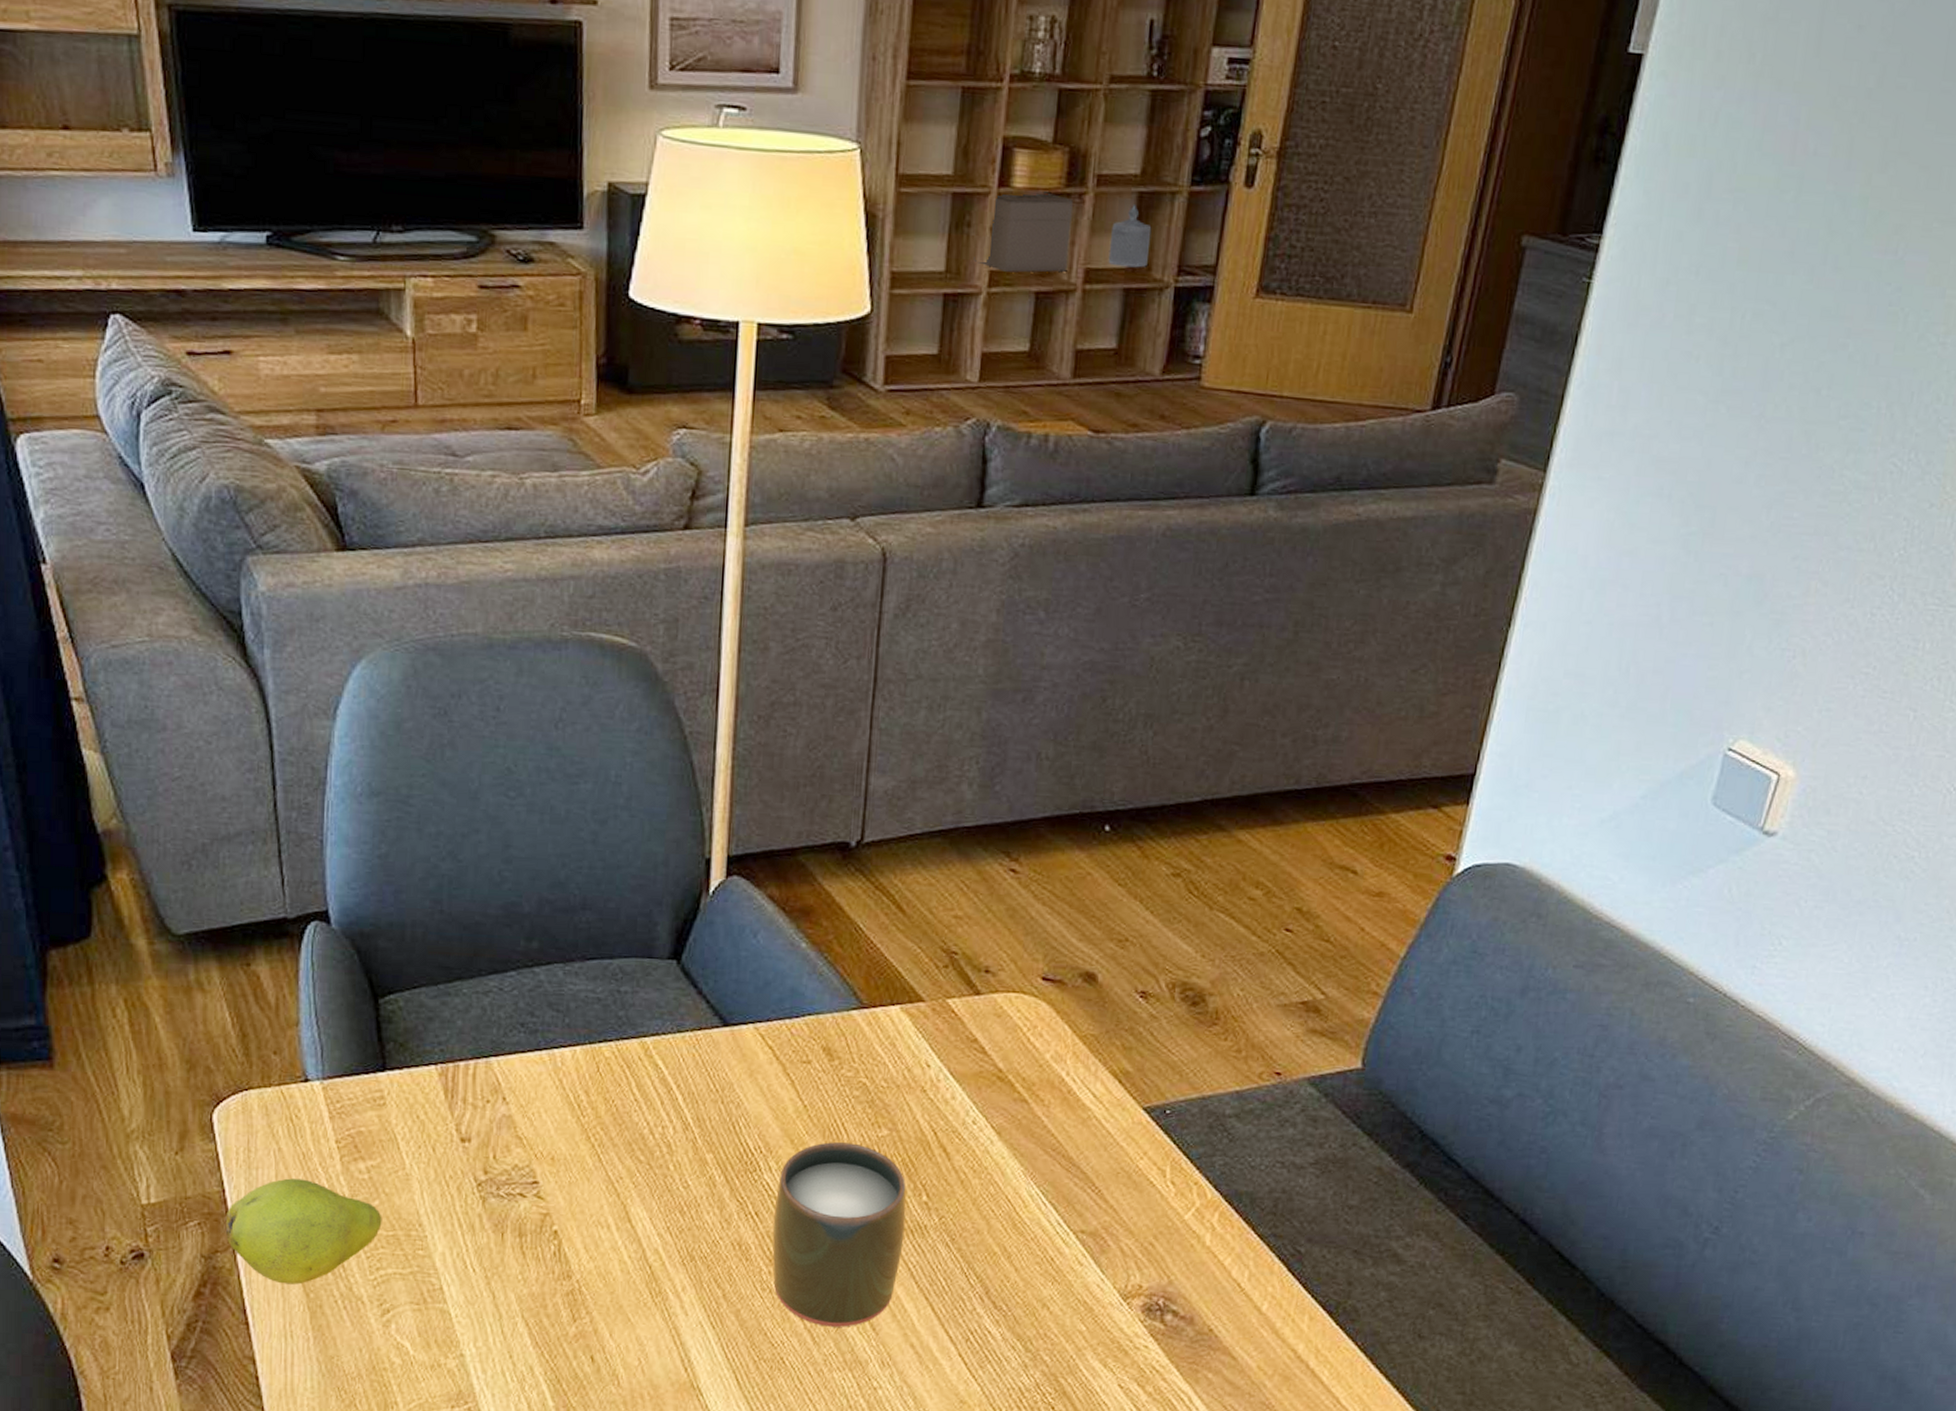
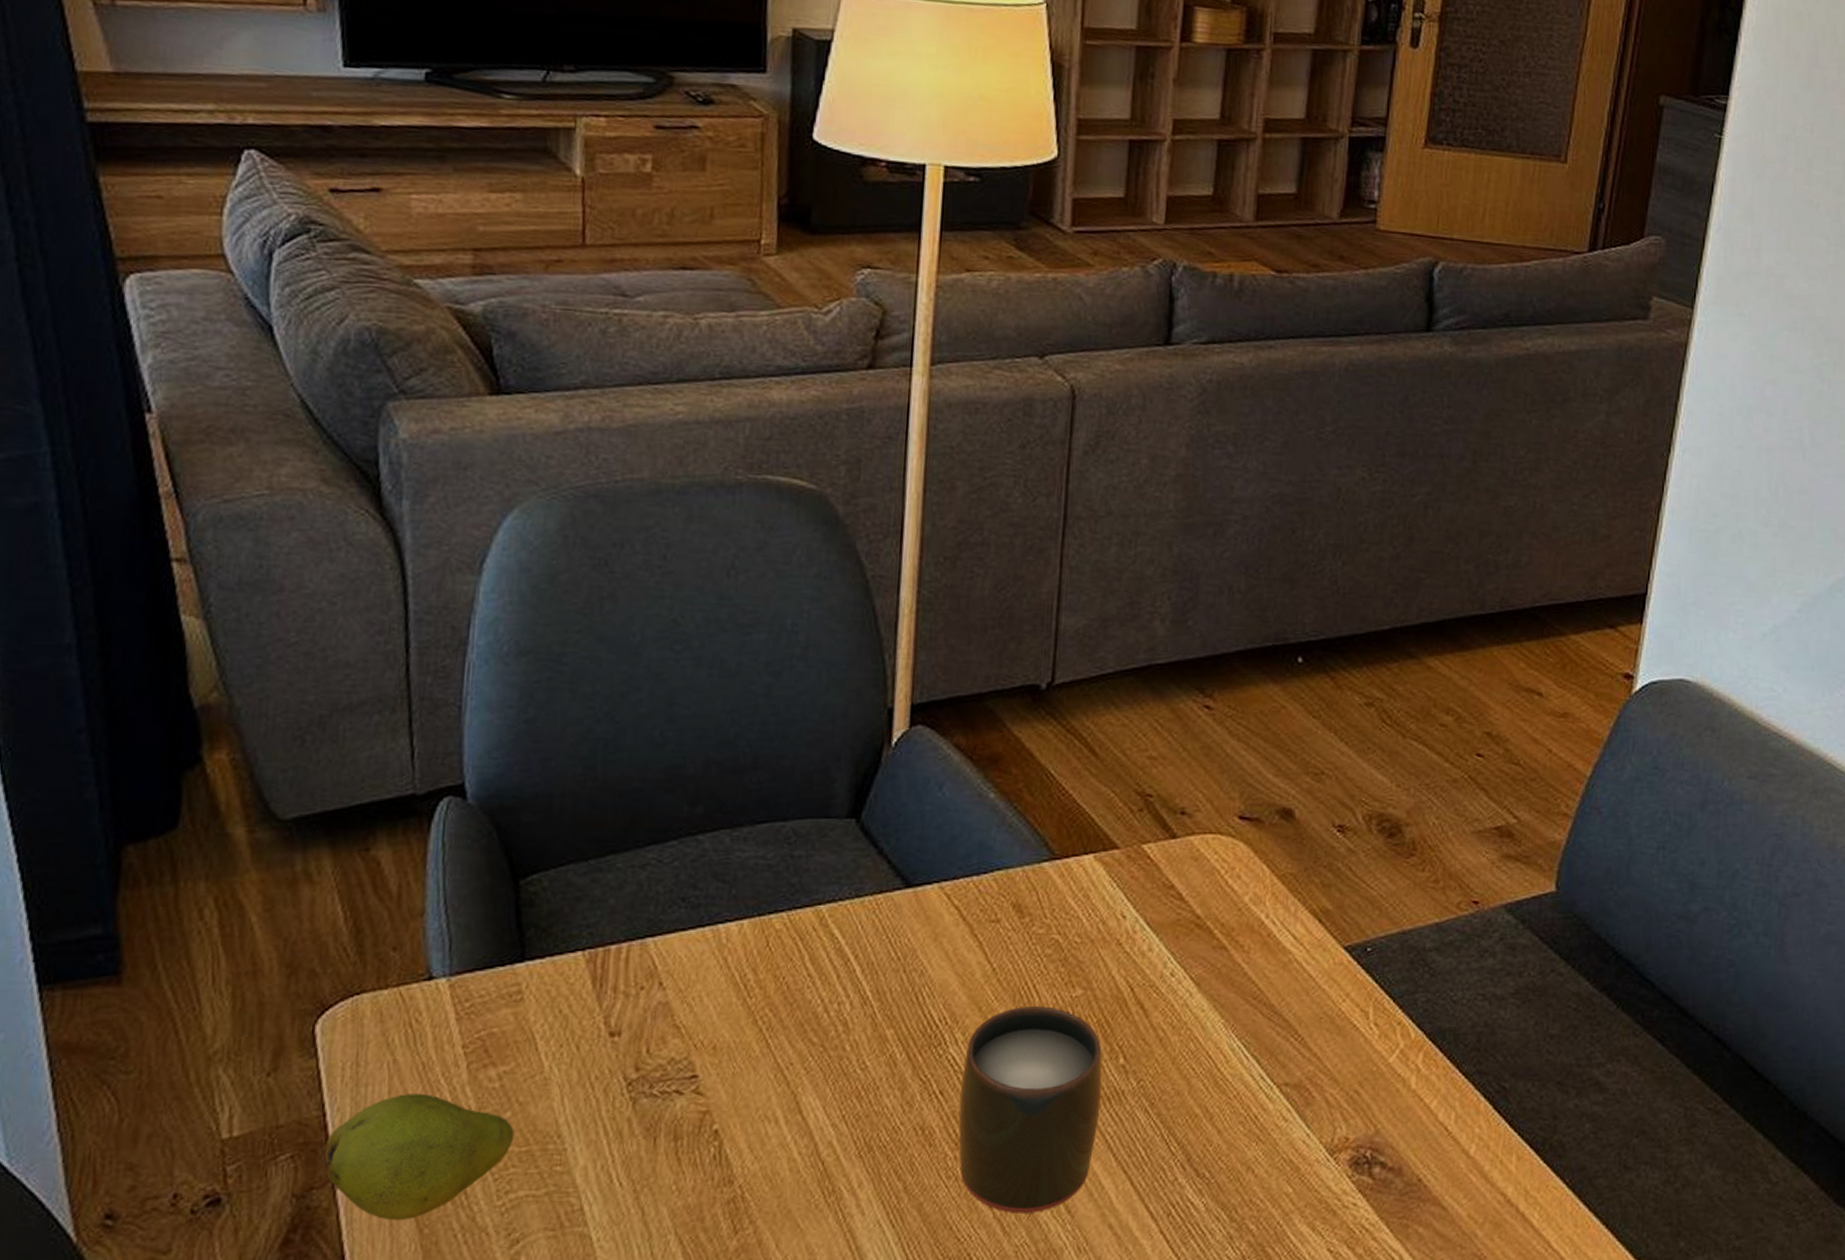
decorative box: present [973,192,1073,273] -> none [1158,47,1252,122]
decorative jar: present [1108,203,1152,268] -> none [1286,60,1326,119]

